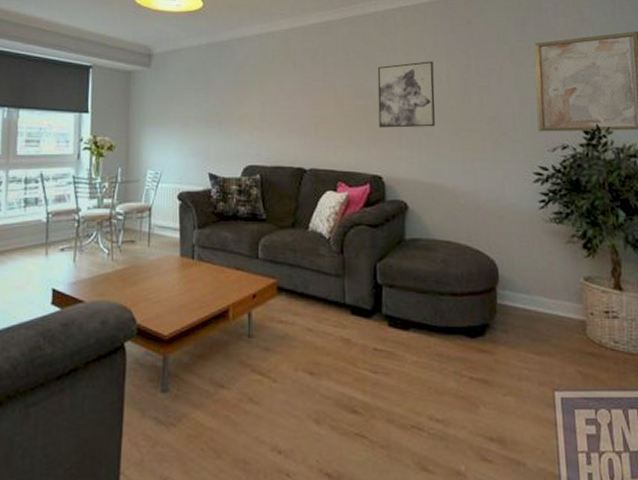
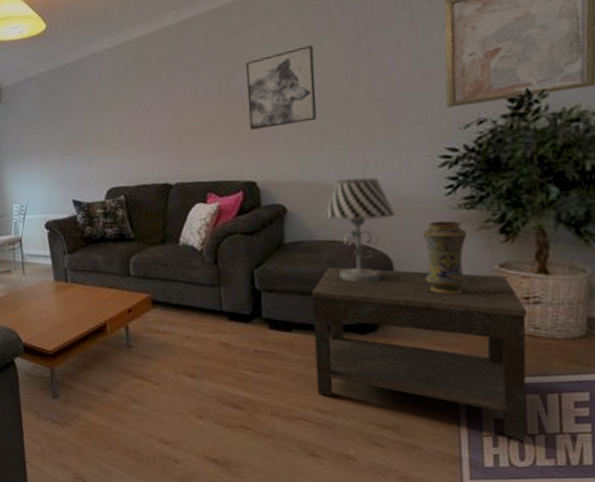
side table: none [427,267,614,458] -> present [311,267,528,441]
table lamp: none [439,184,499,285] -> present [323,177,395,283]
vase: none [522,232,560,304] -> present [422,220,468,295]

